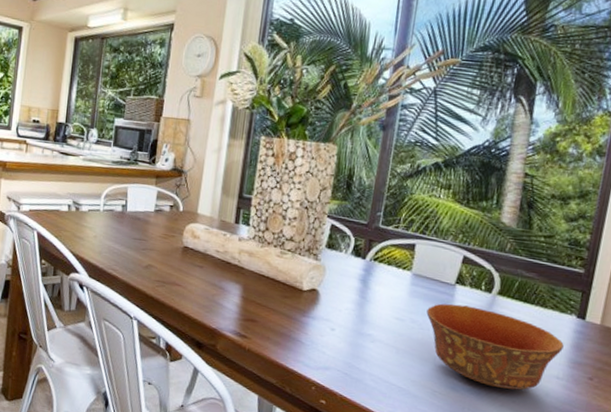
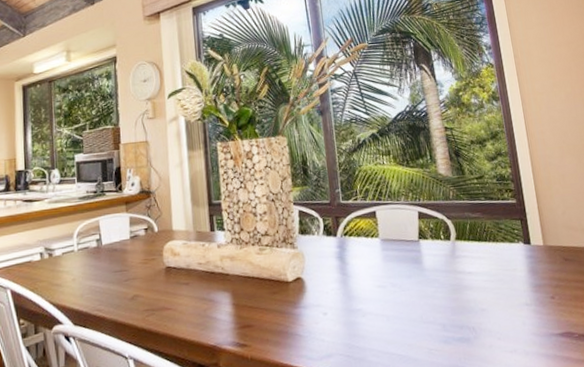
bowl: present [426,303,564,390] -> none [402,256,523,330]

